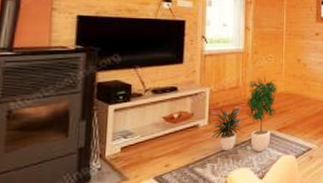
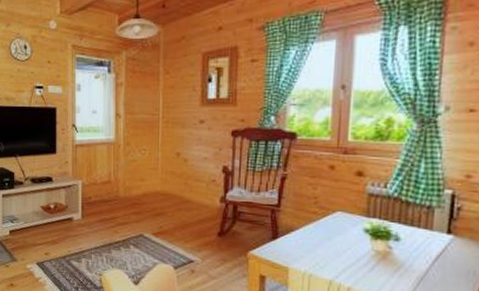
potted plant: present [211,75,278,152] -> none [85,170,154,255]

